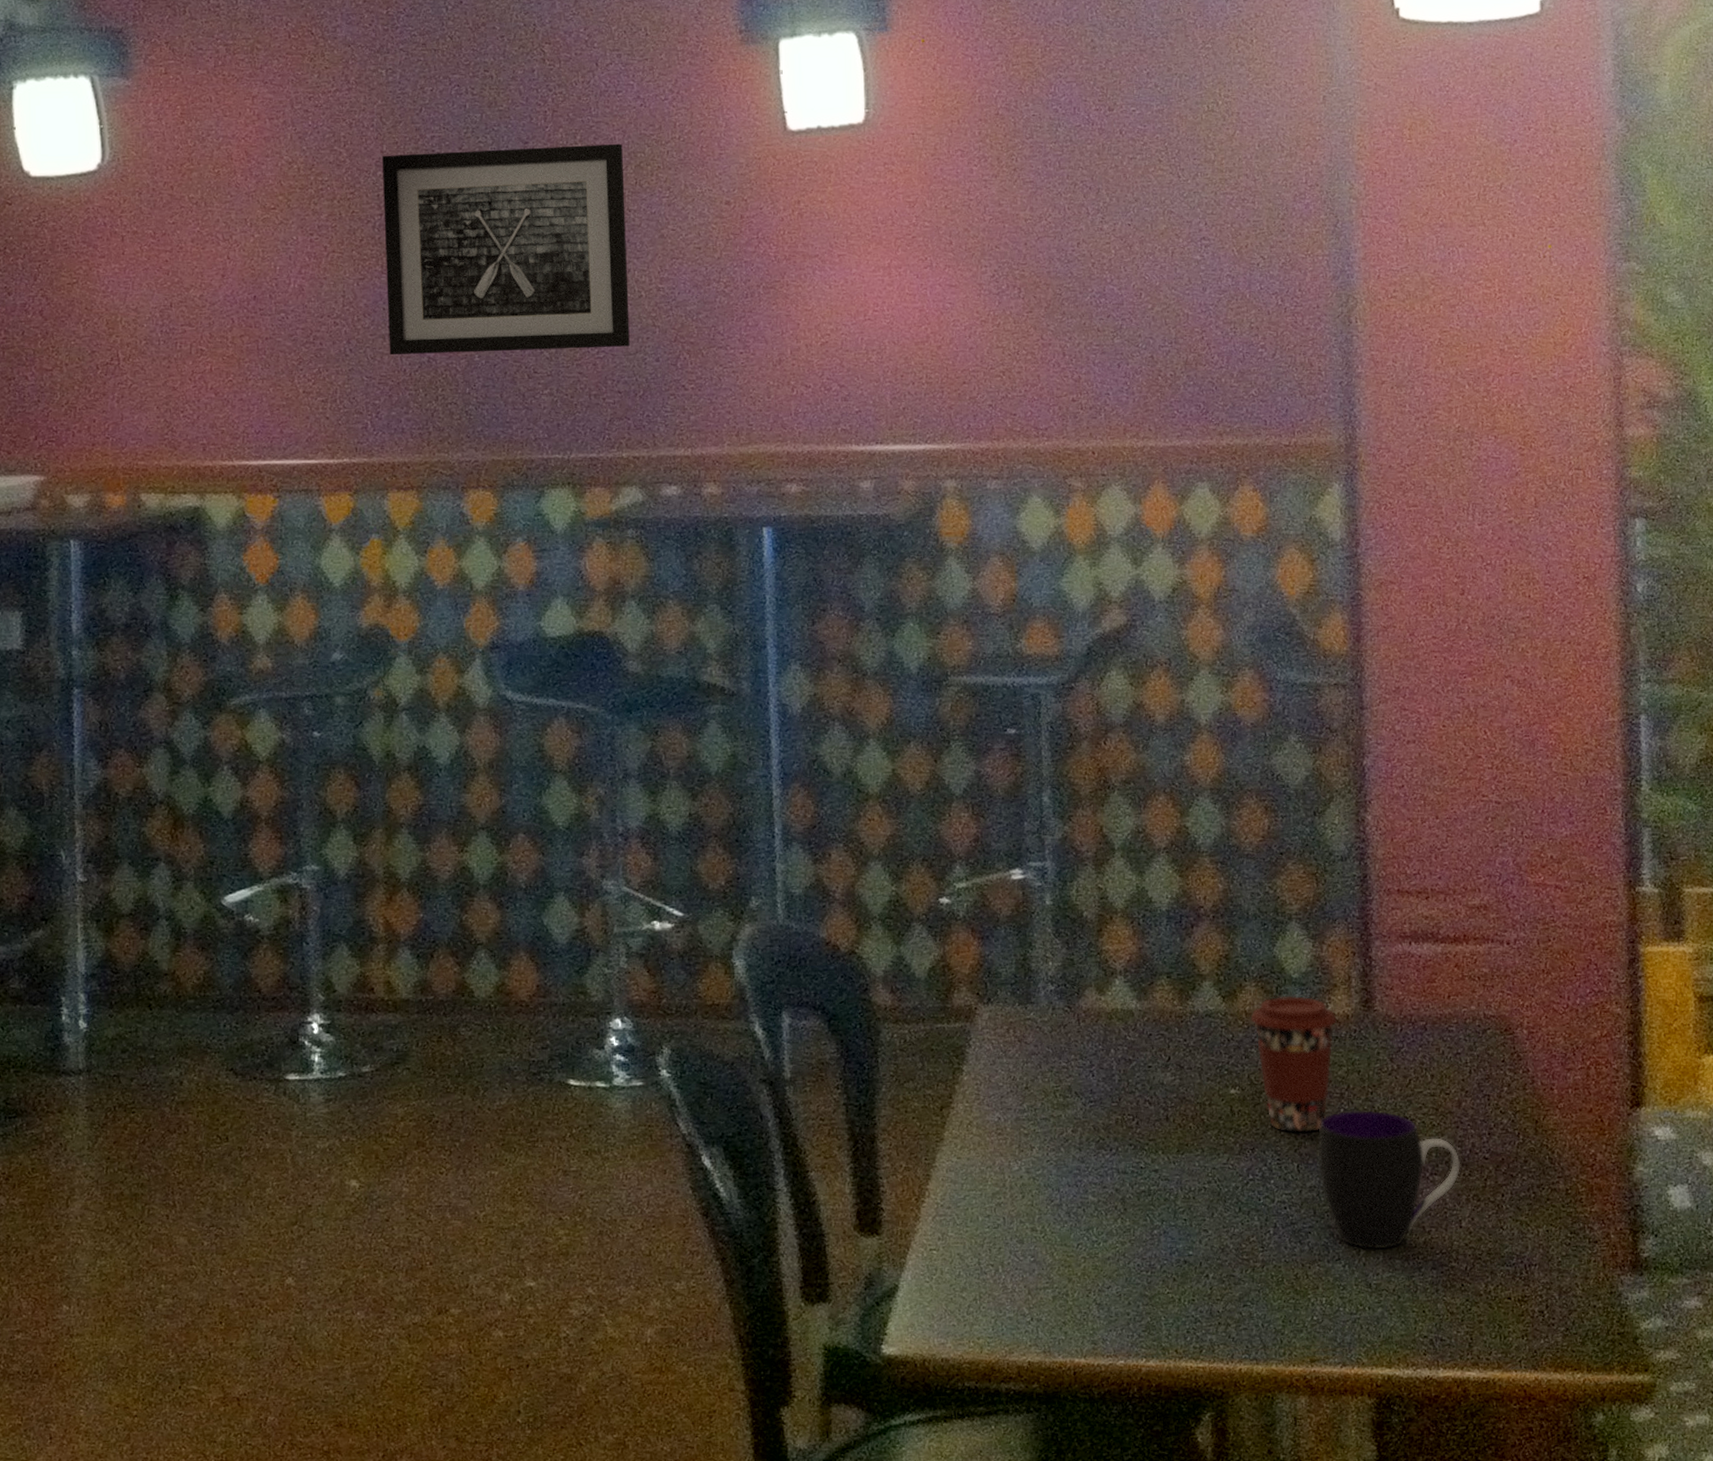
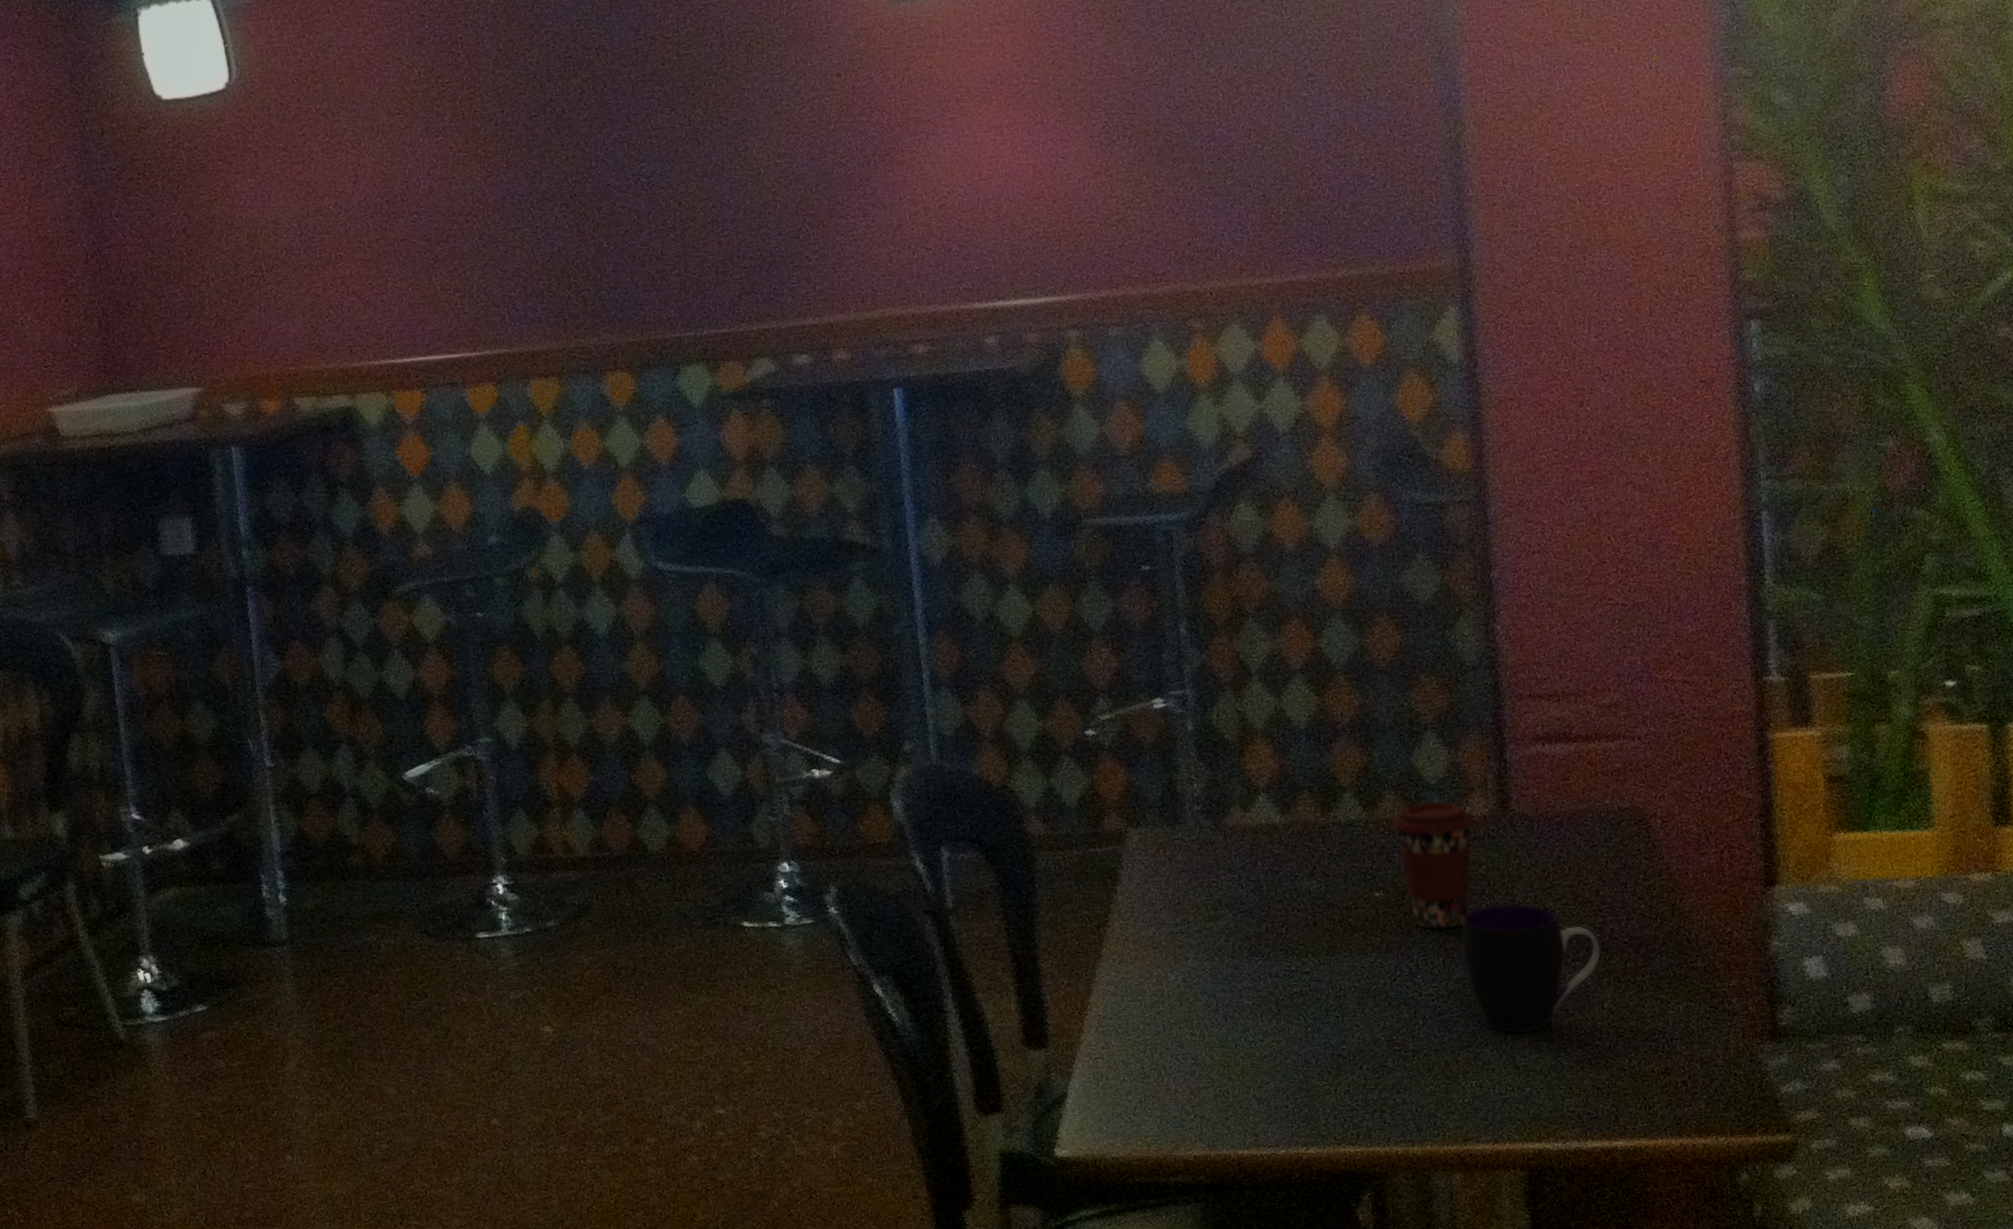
wall art: present [381,143,630,356] -> none [498,24,753,248]

